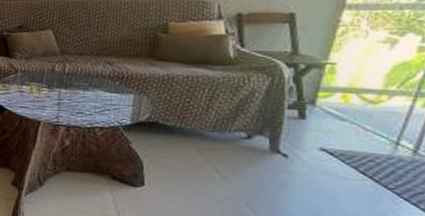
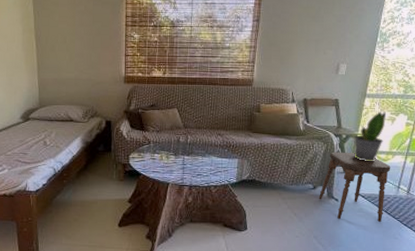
stool: none [256,88,385,192] -> present [319,152,391,222]
potted plant: none [318,30,380,105] -> present [354,111,386,162]

